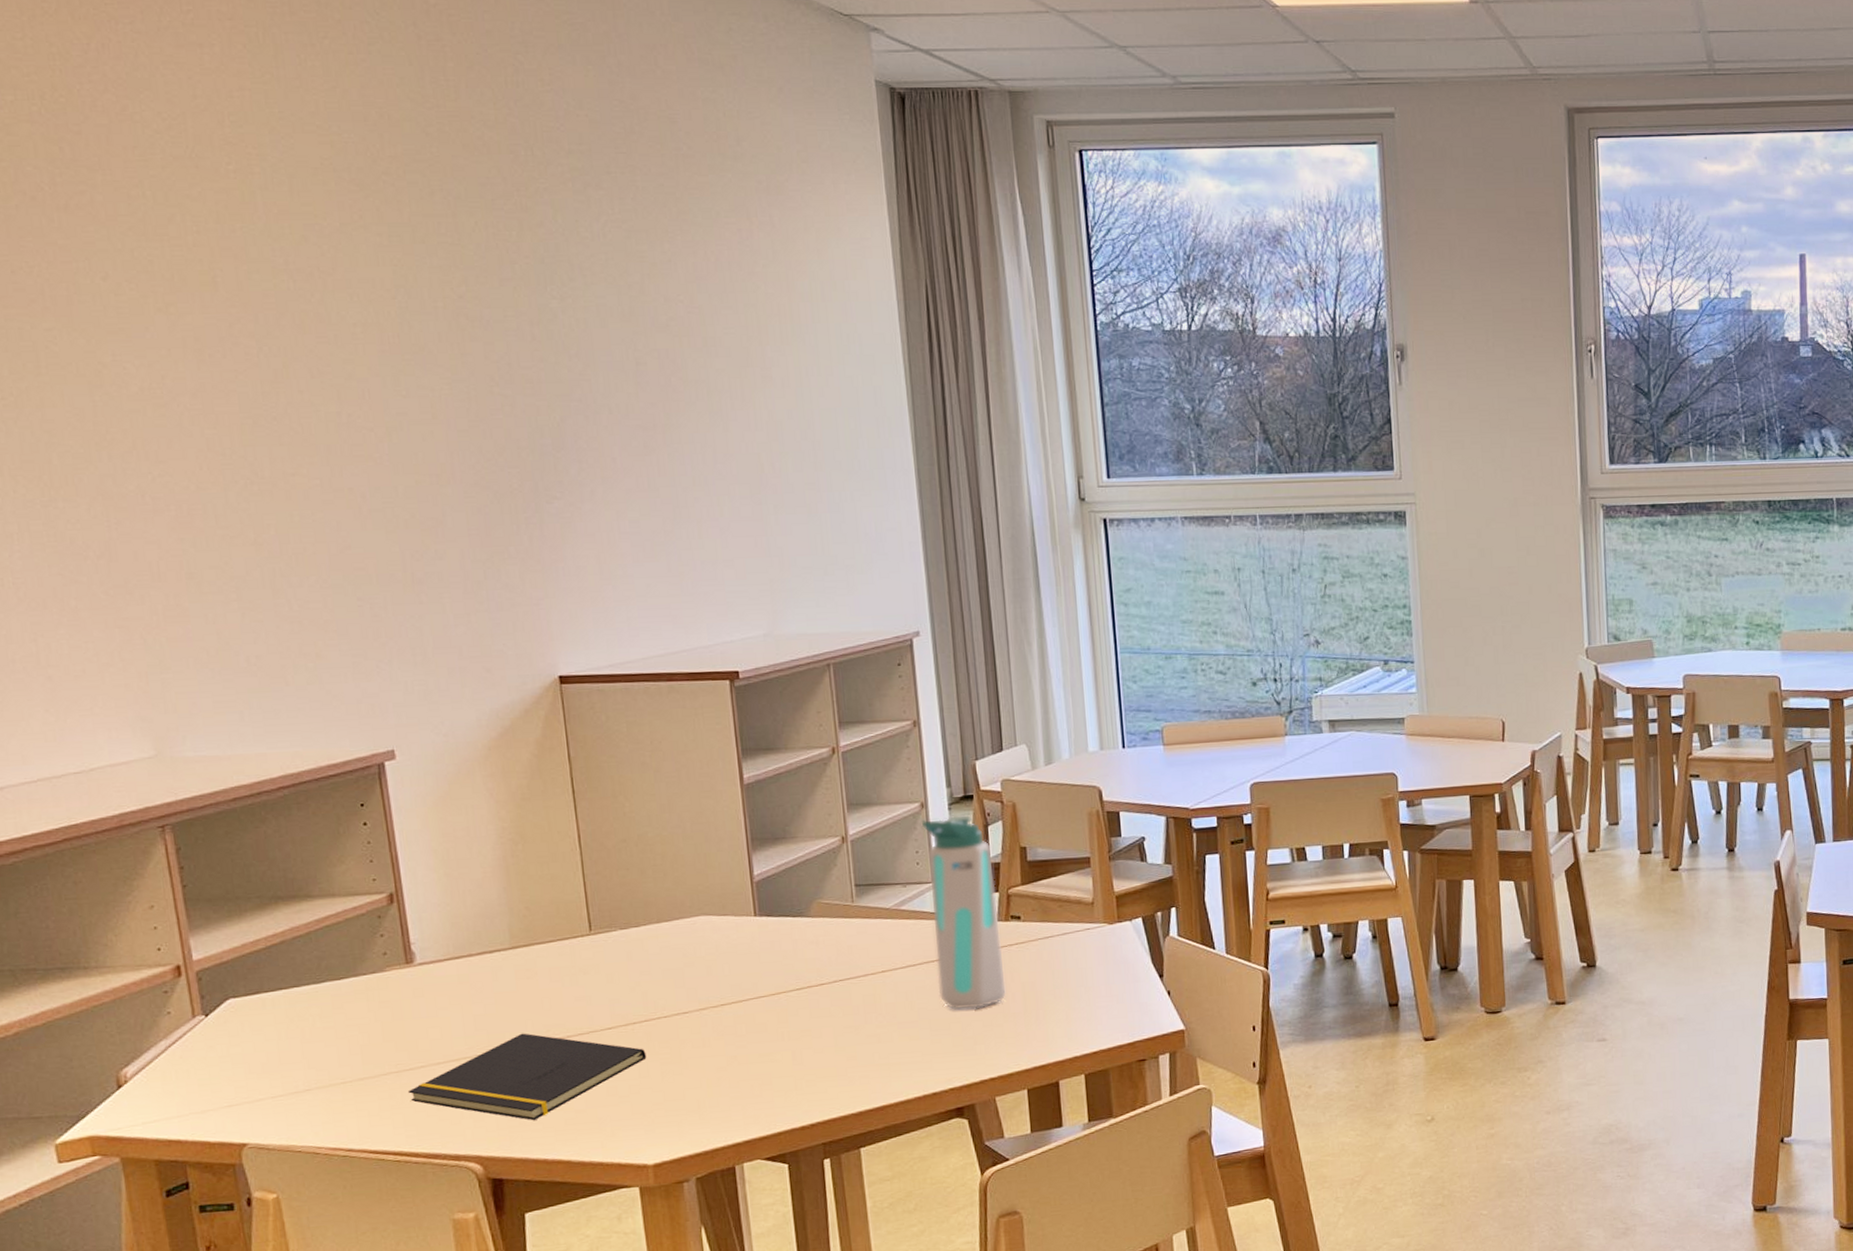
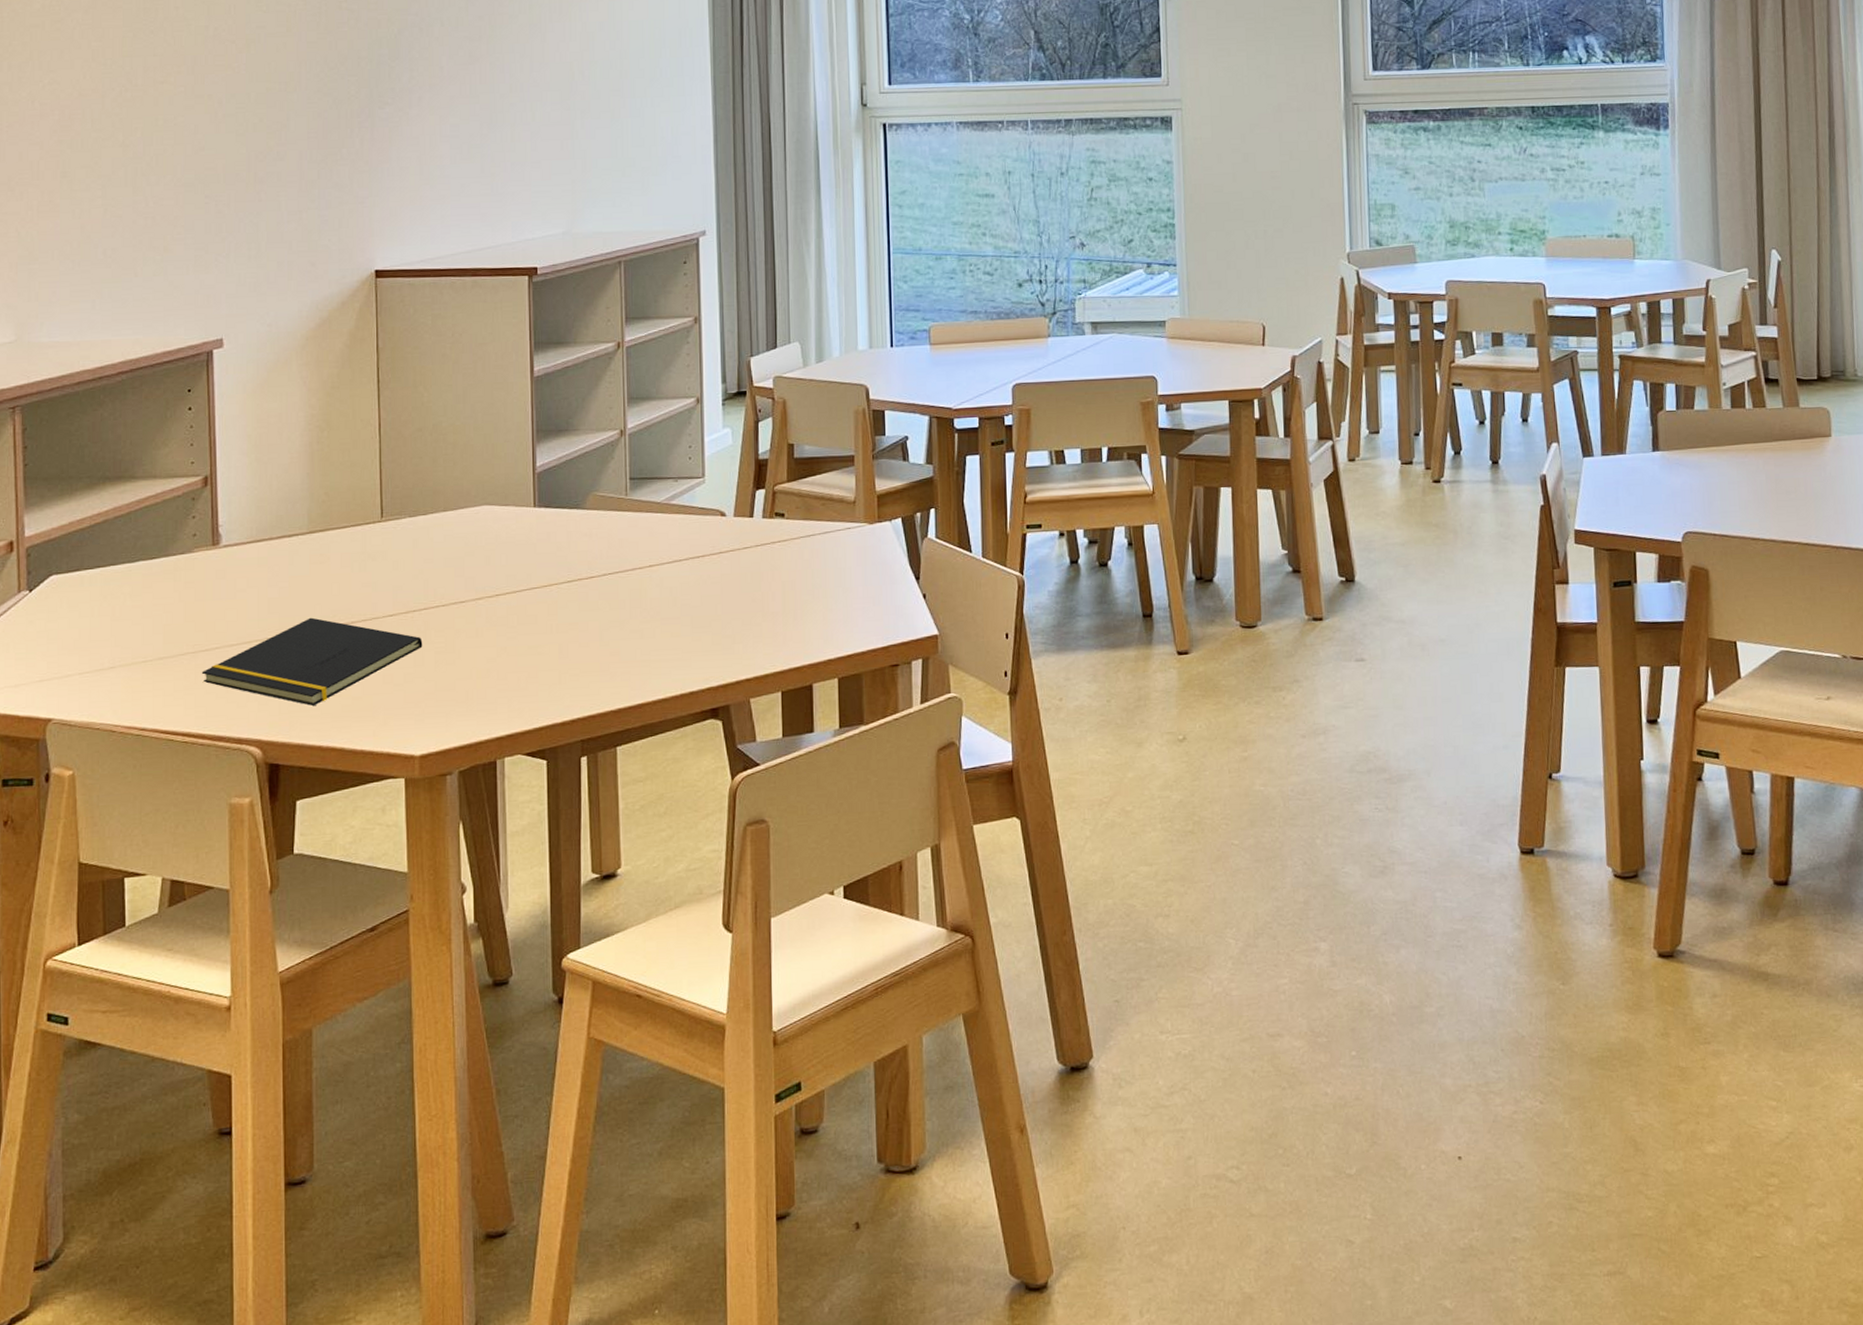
water bottle: present [921,815,1006,1010] -> none [696,411,766,607]

